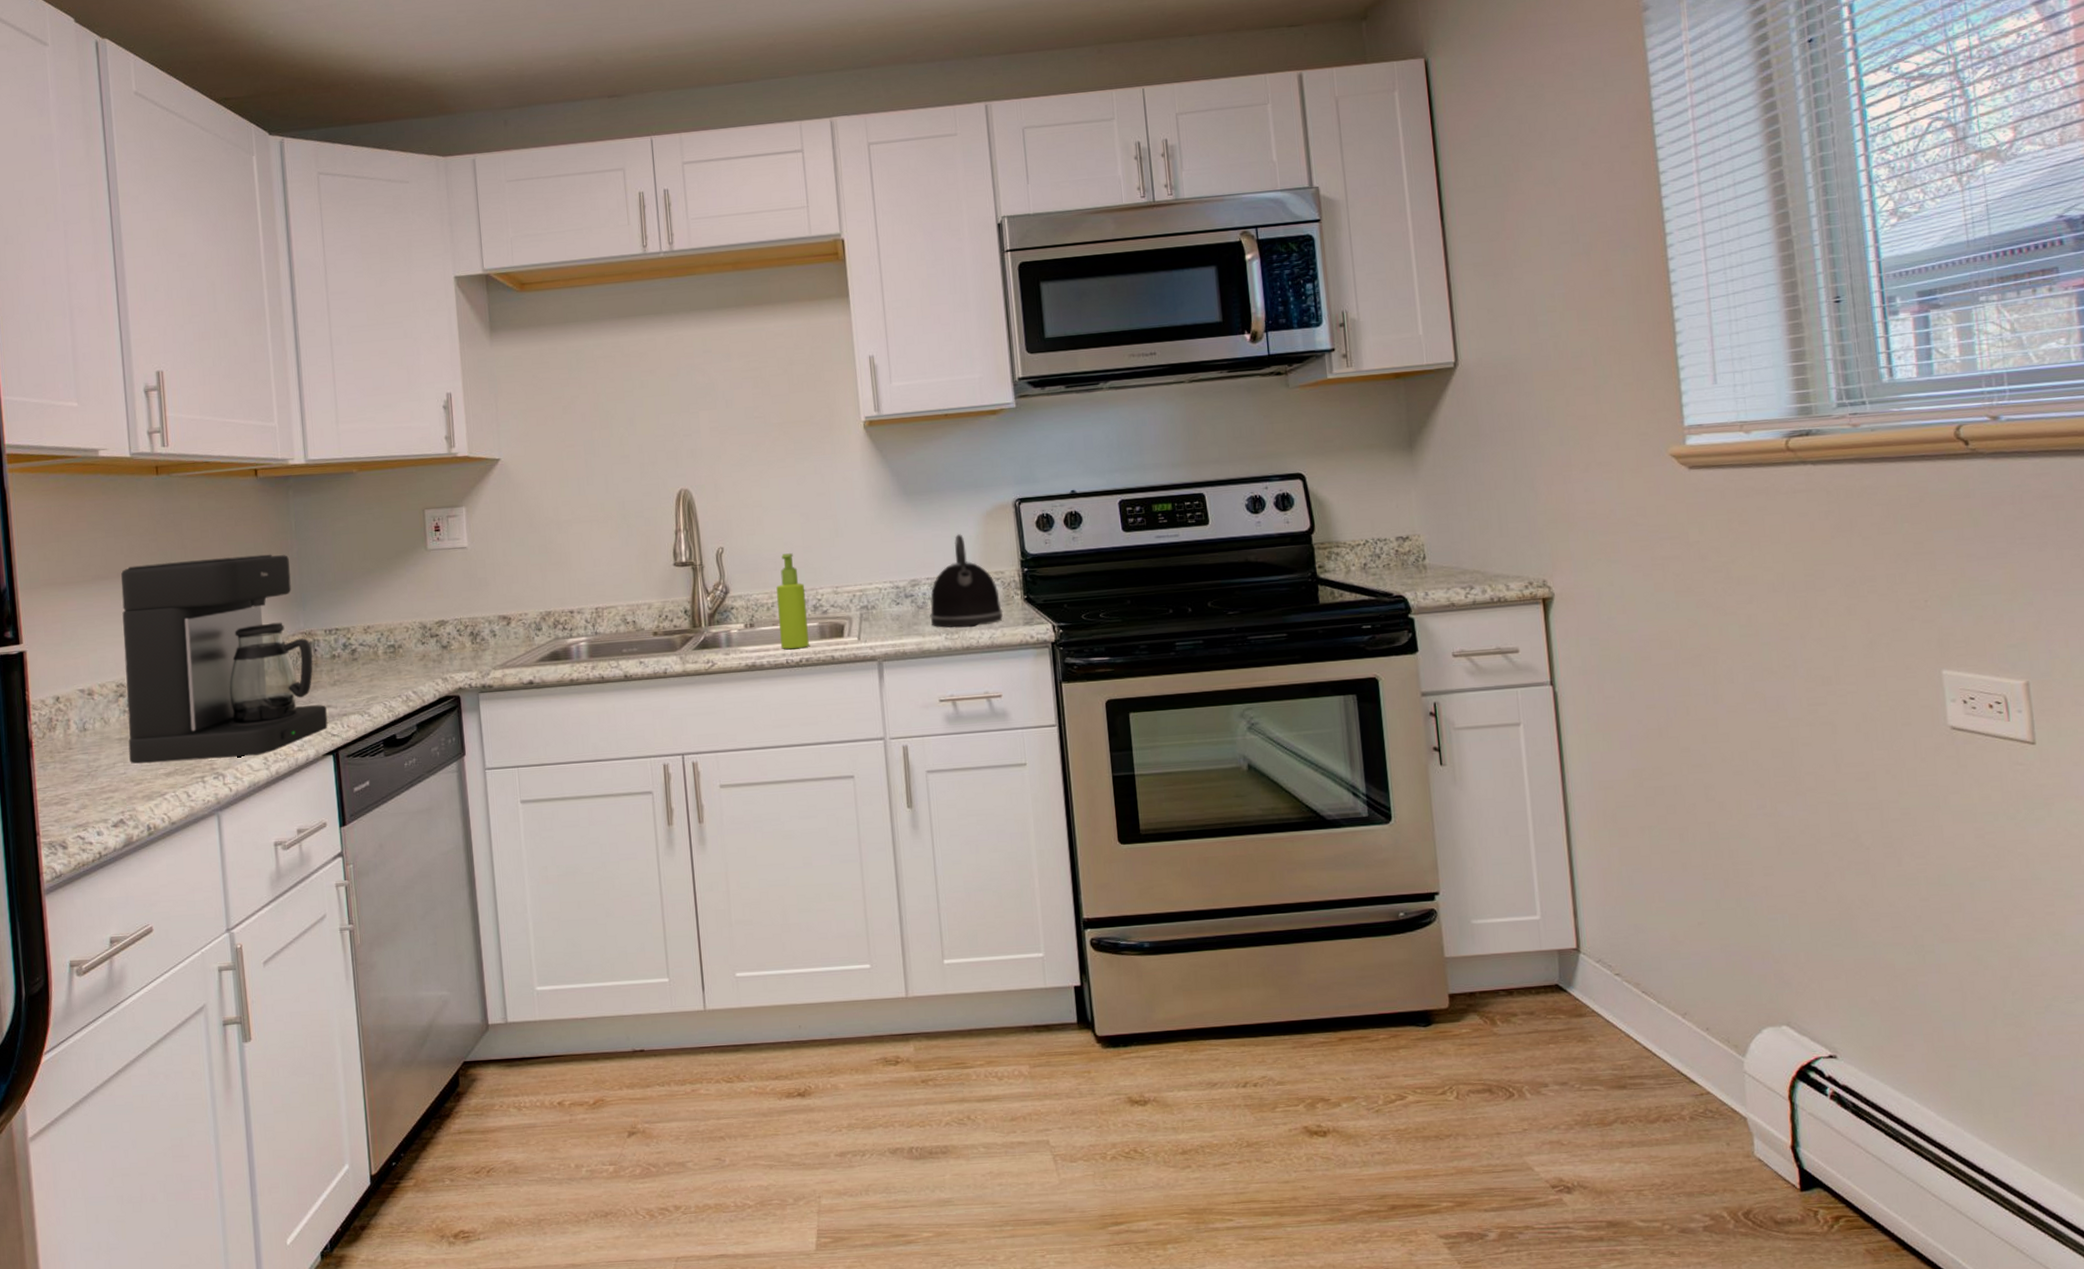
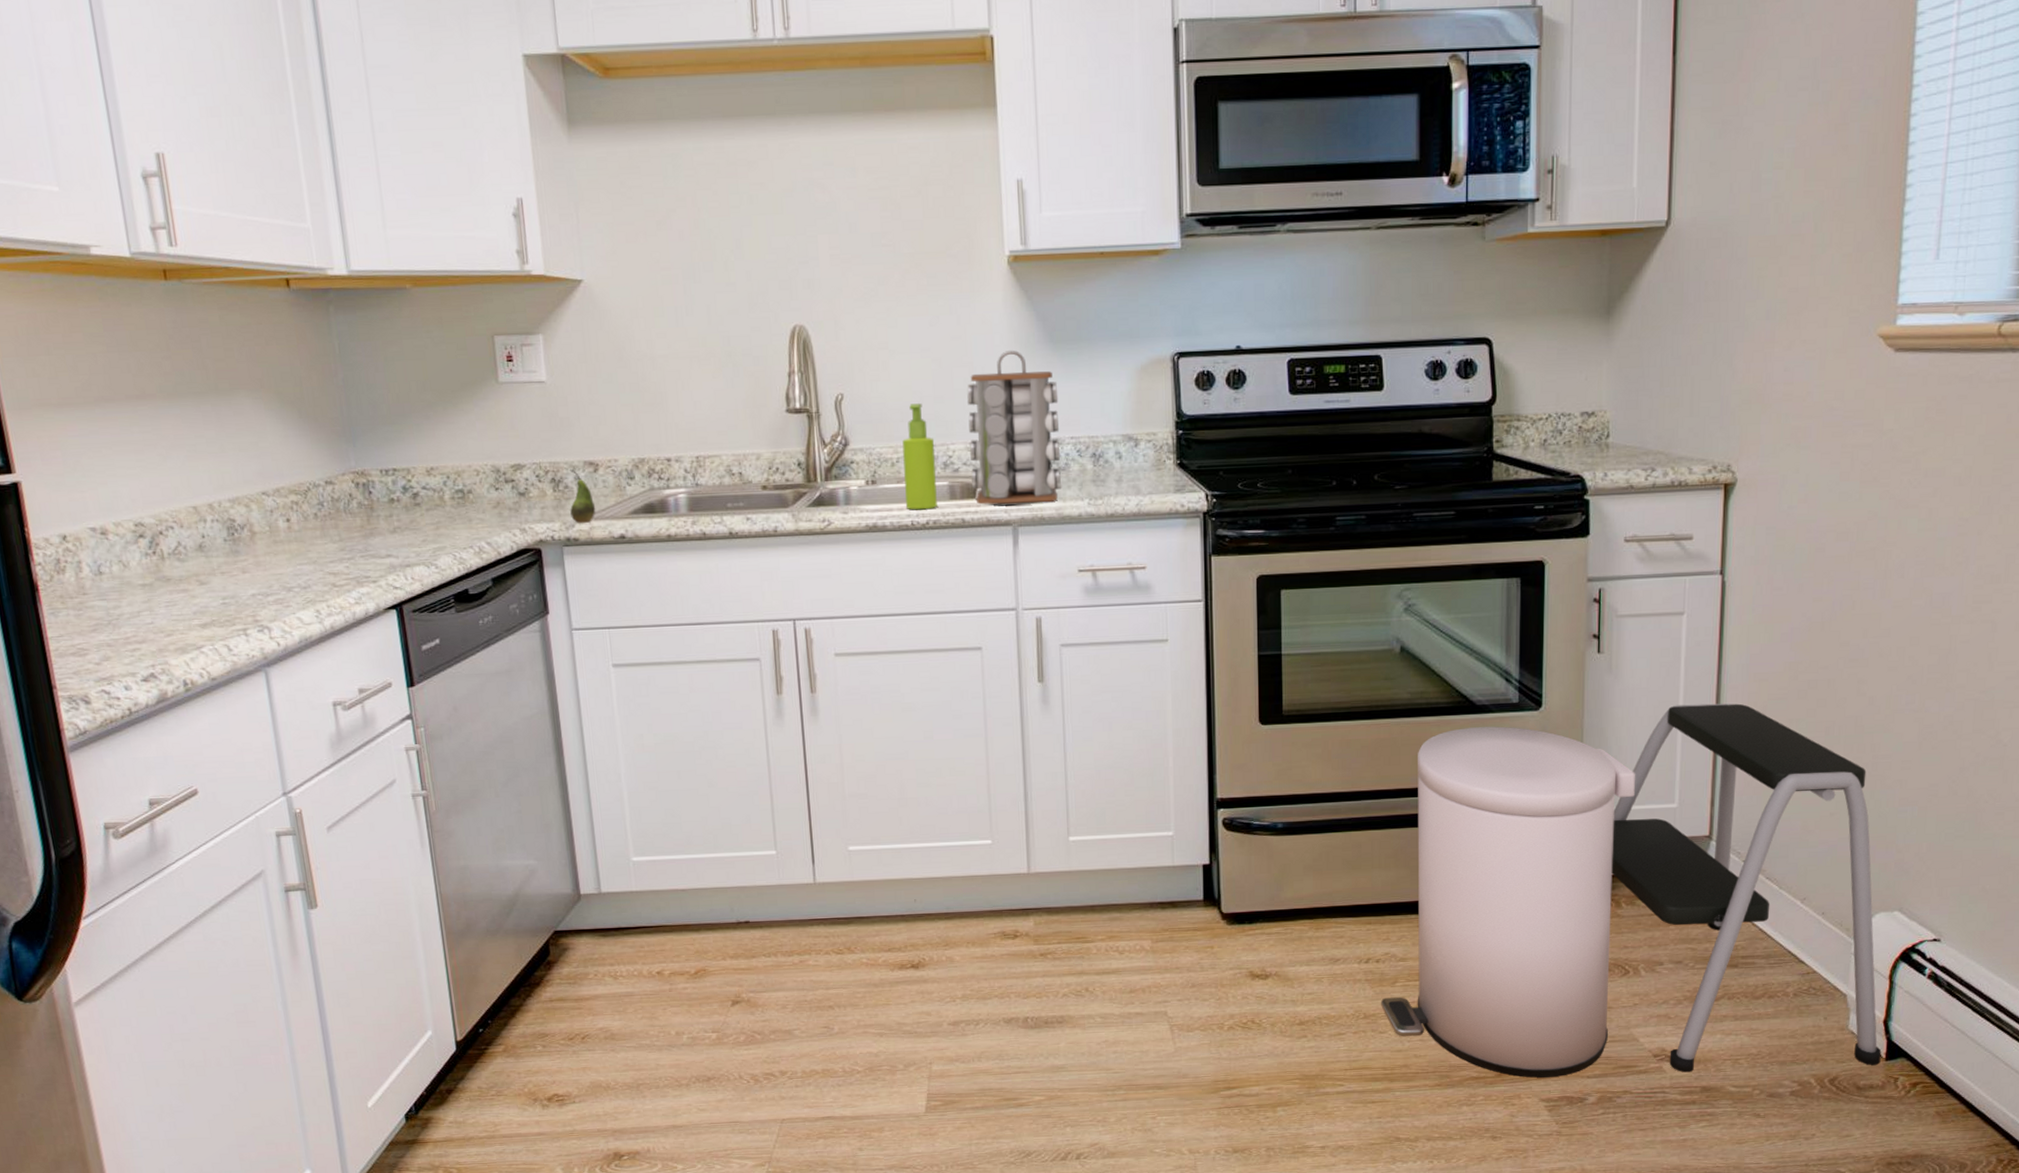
coffee maker: present [121,554,328,765] -> none [130,380,389,614]
fruit: none [486,623,508,673] -> present [570,468,596,524]
spice rack: none [832,502,920,643] -> present [967,349,1061,506]
kettle: present [930,533,1003,628] -> none [1072,388,1153,493]
pedal bin: none [1262,840,1501,1212] -> present [1380,726,1635,1078]
step stool: none [1476,812,1796,1206] -> present [1611,703,1882,1073]

